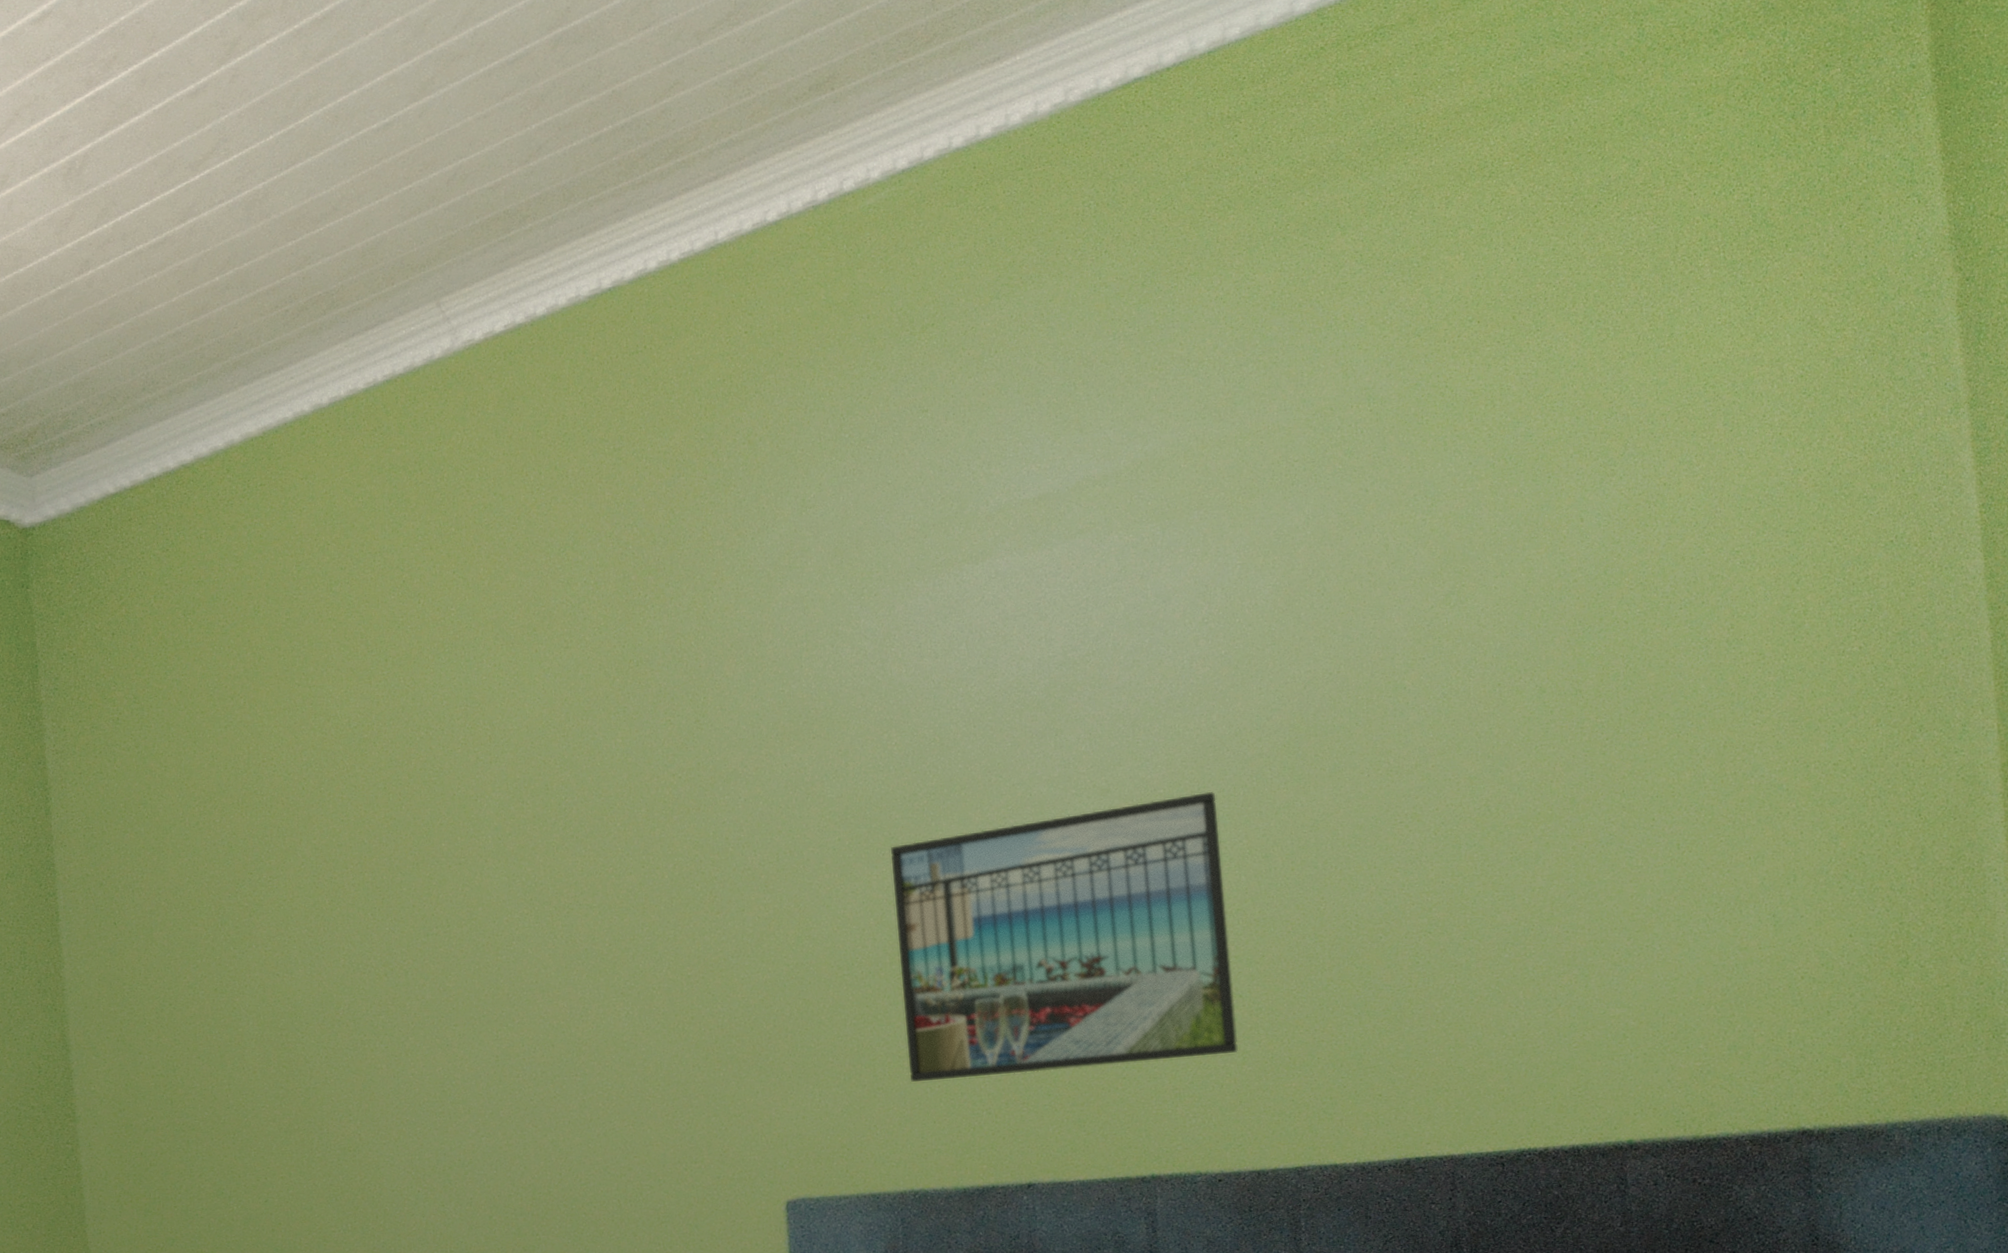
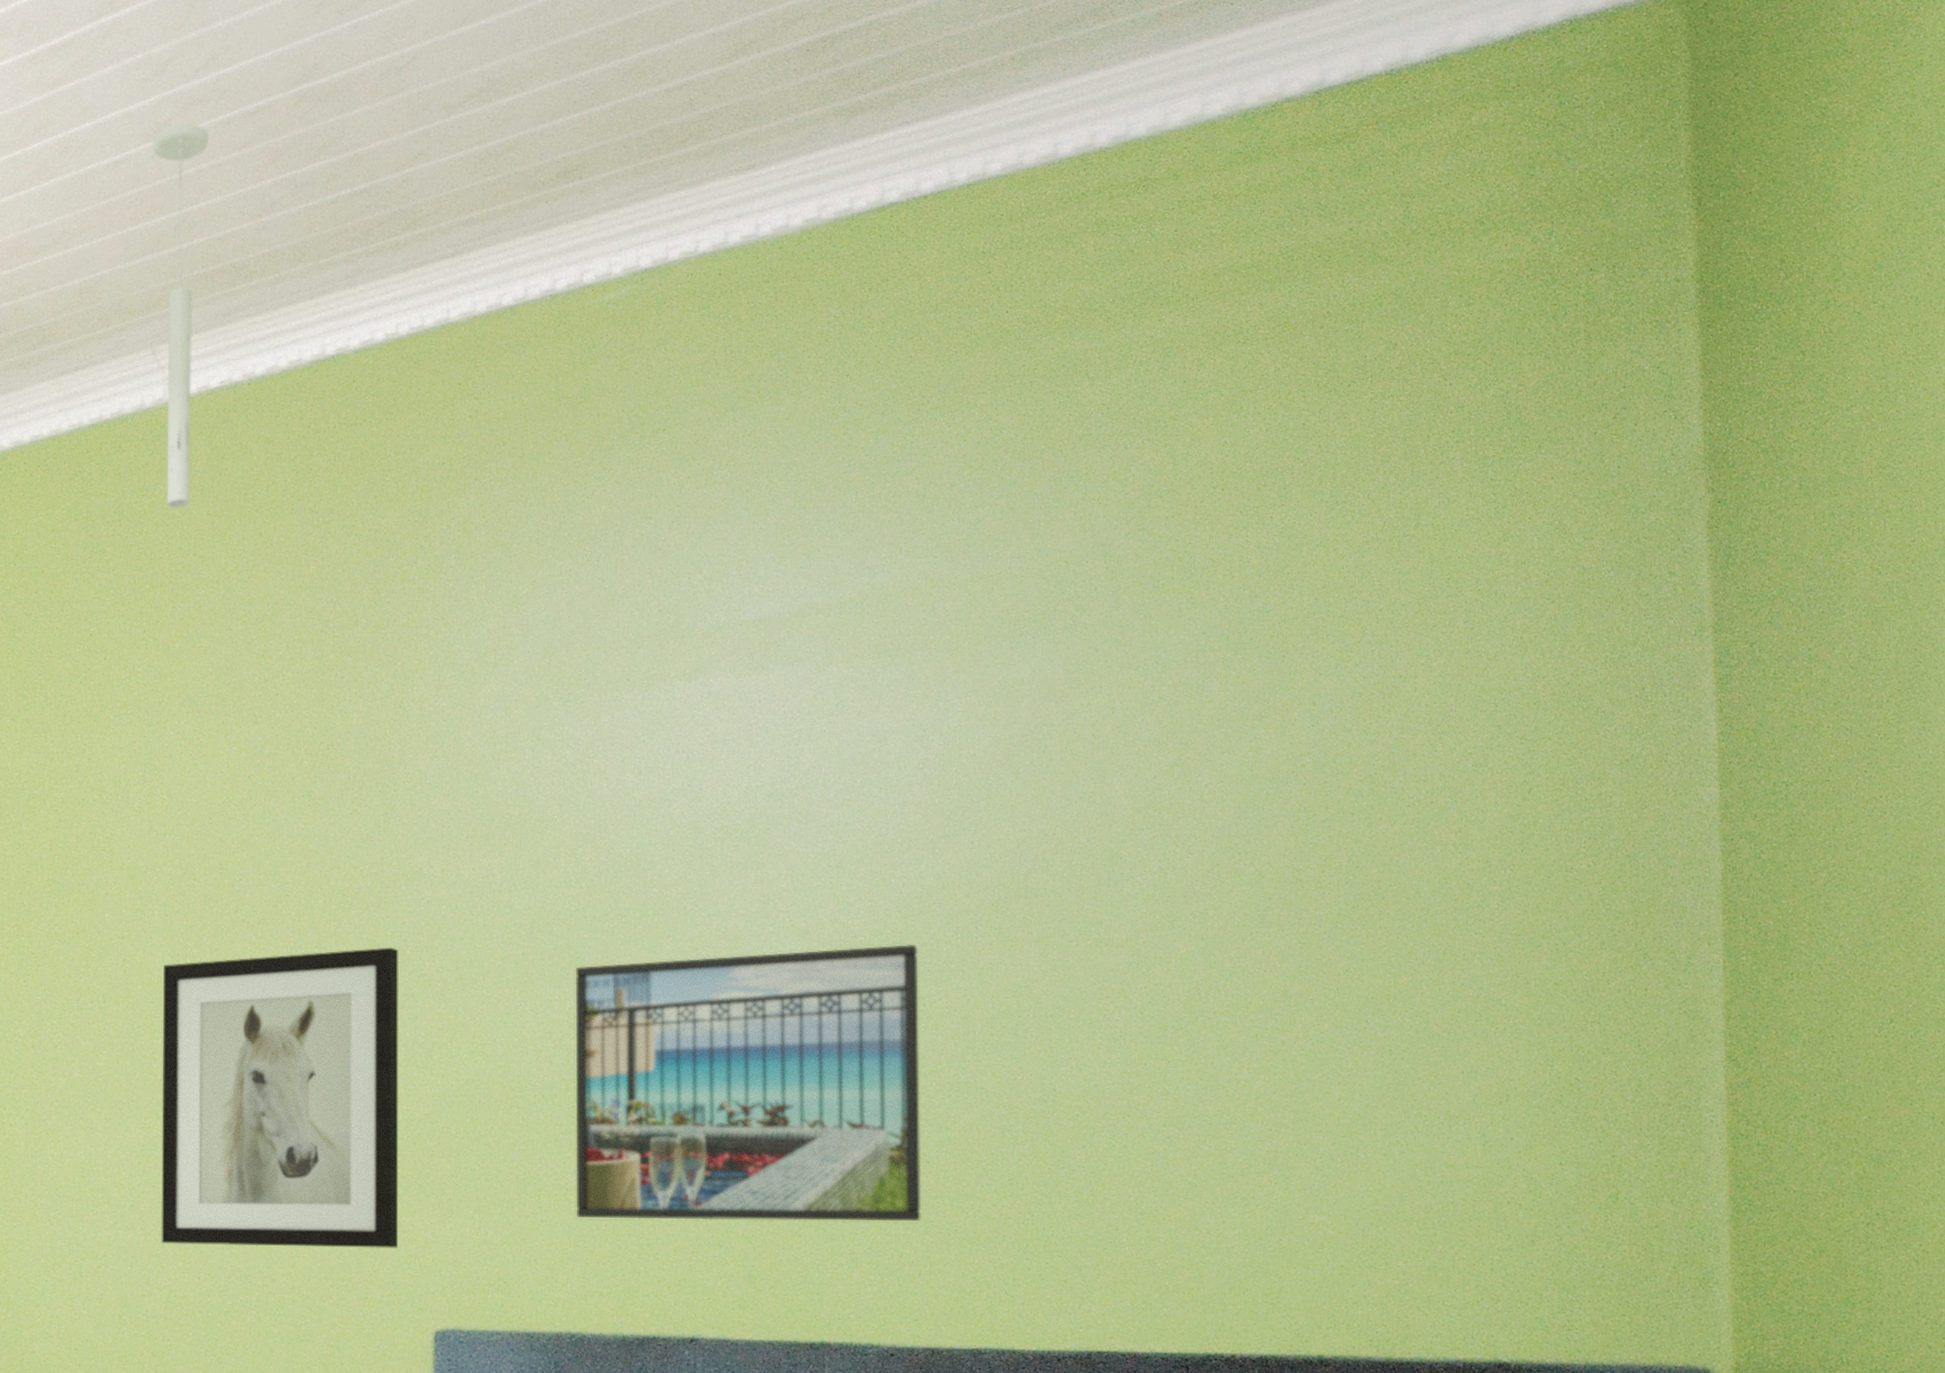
ceiling light: none [418,79,487,453] -> present [153,123,210,509]
wall art: none [501,846,745,1146] -> present [161,947,399,1248]

